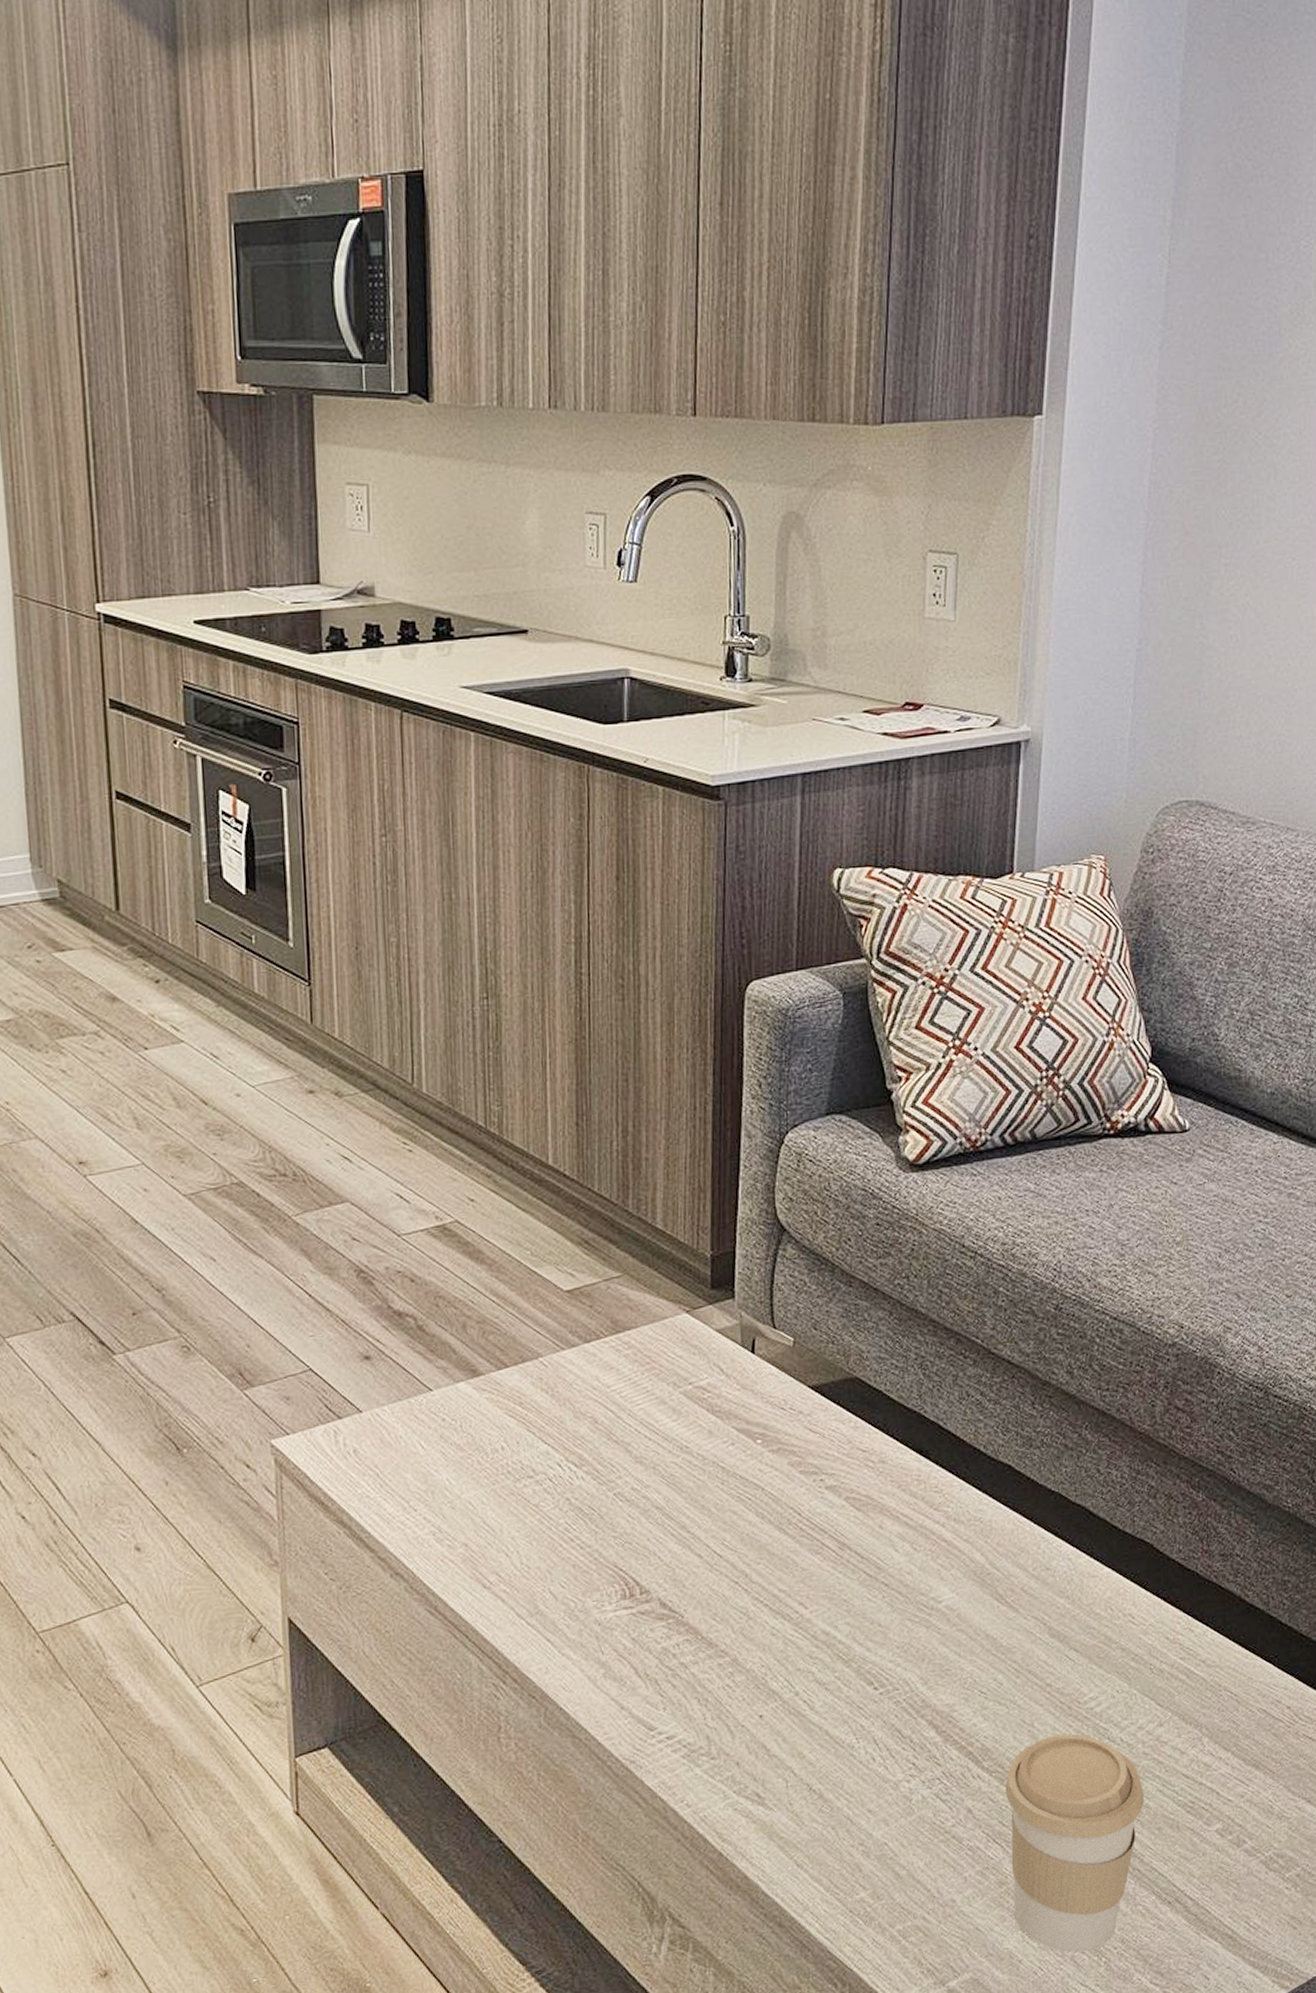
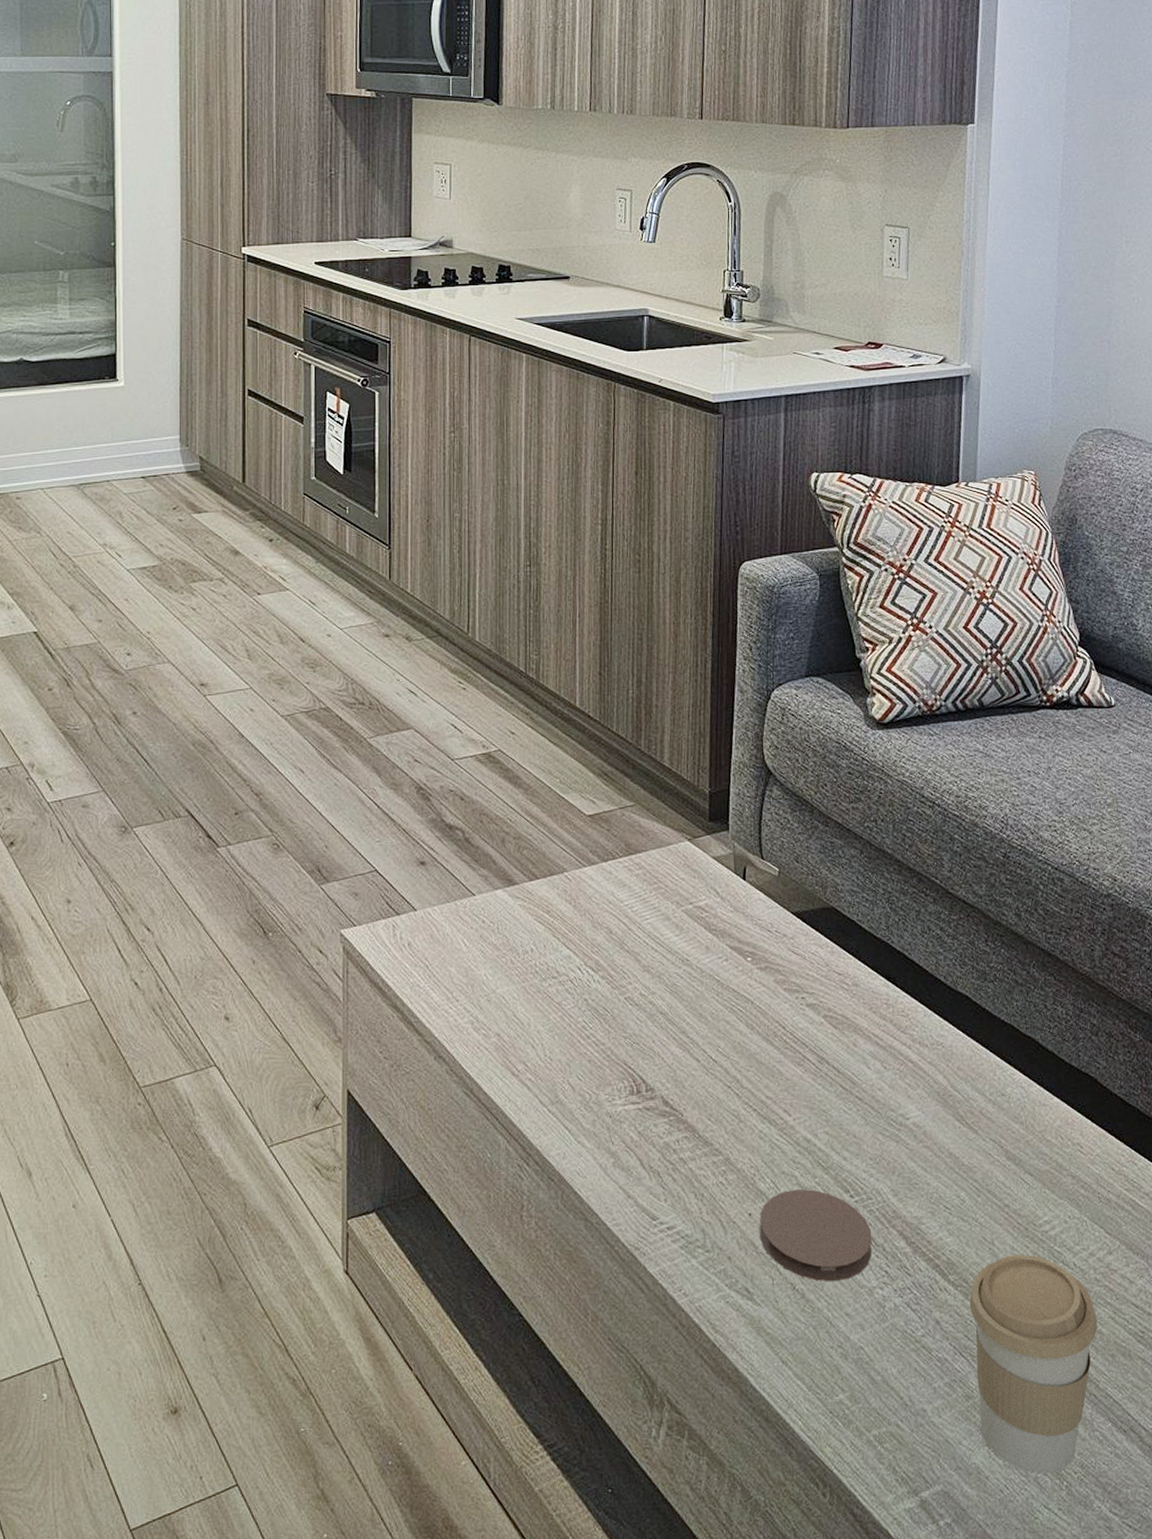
coaster: none [772,1684,898,1780] -> present [759,1189,872,1282]

